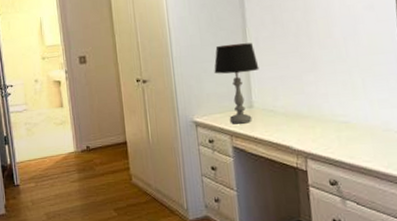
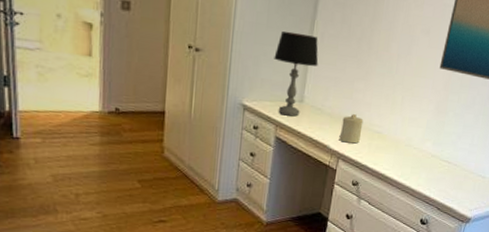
candle: none [299,108,326,140] -> present [339,114,364,144]

